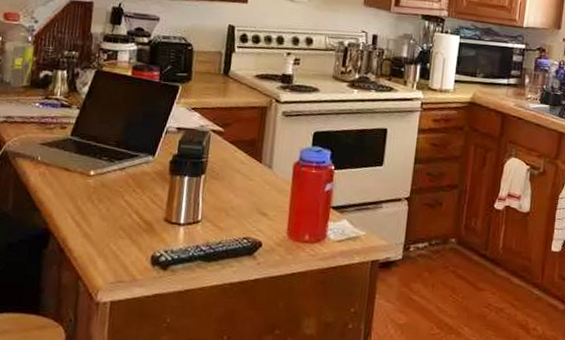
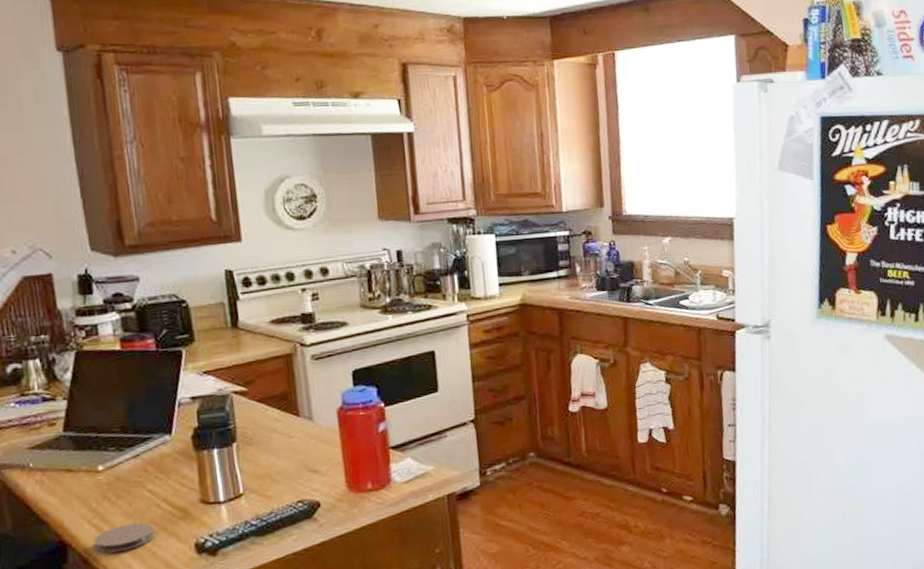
coaster: none [71,226,122,249] -> present [94,523,155,553]

